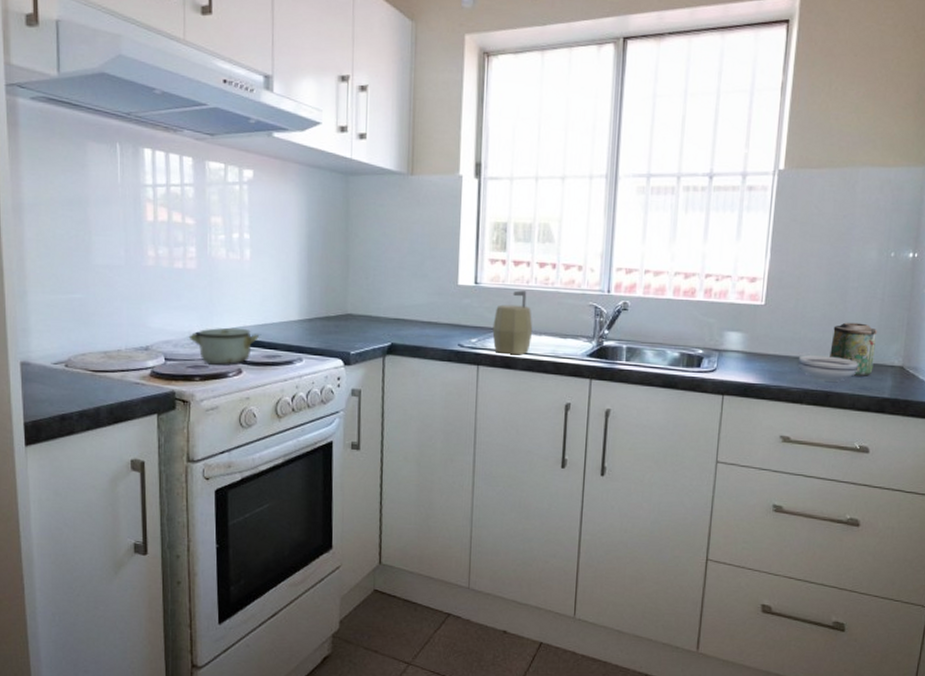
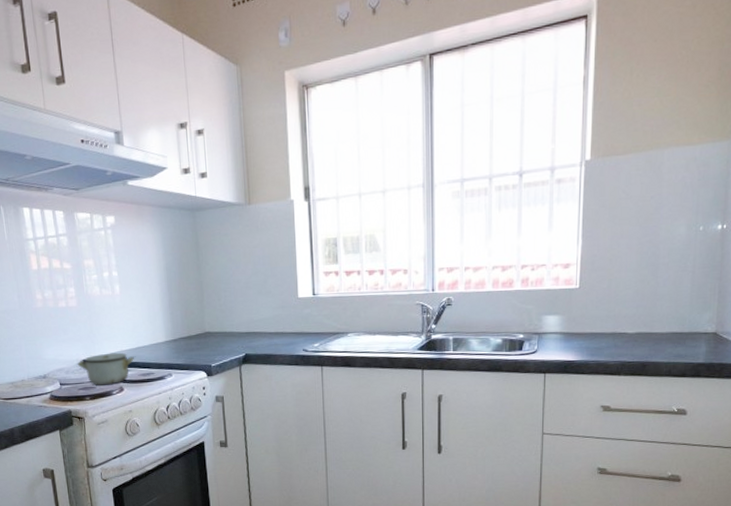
soap dispenser: present [492,290,533,355] -> none [332,297,368,355]
bowl: present [798,355,859,382] -> none [615,329,673,353]
canister: present [830,322,878,376] -> none [644,295,690,345]

